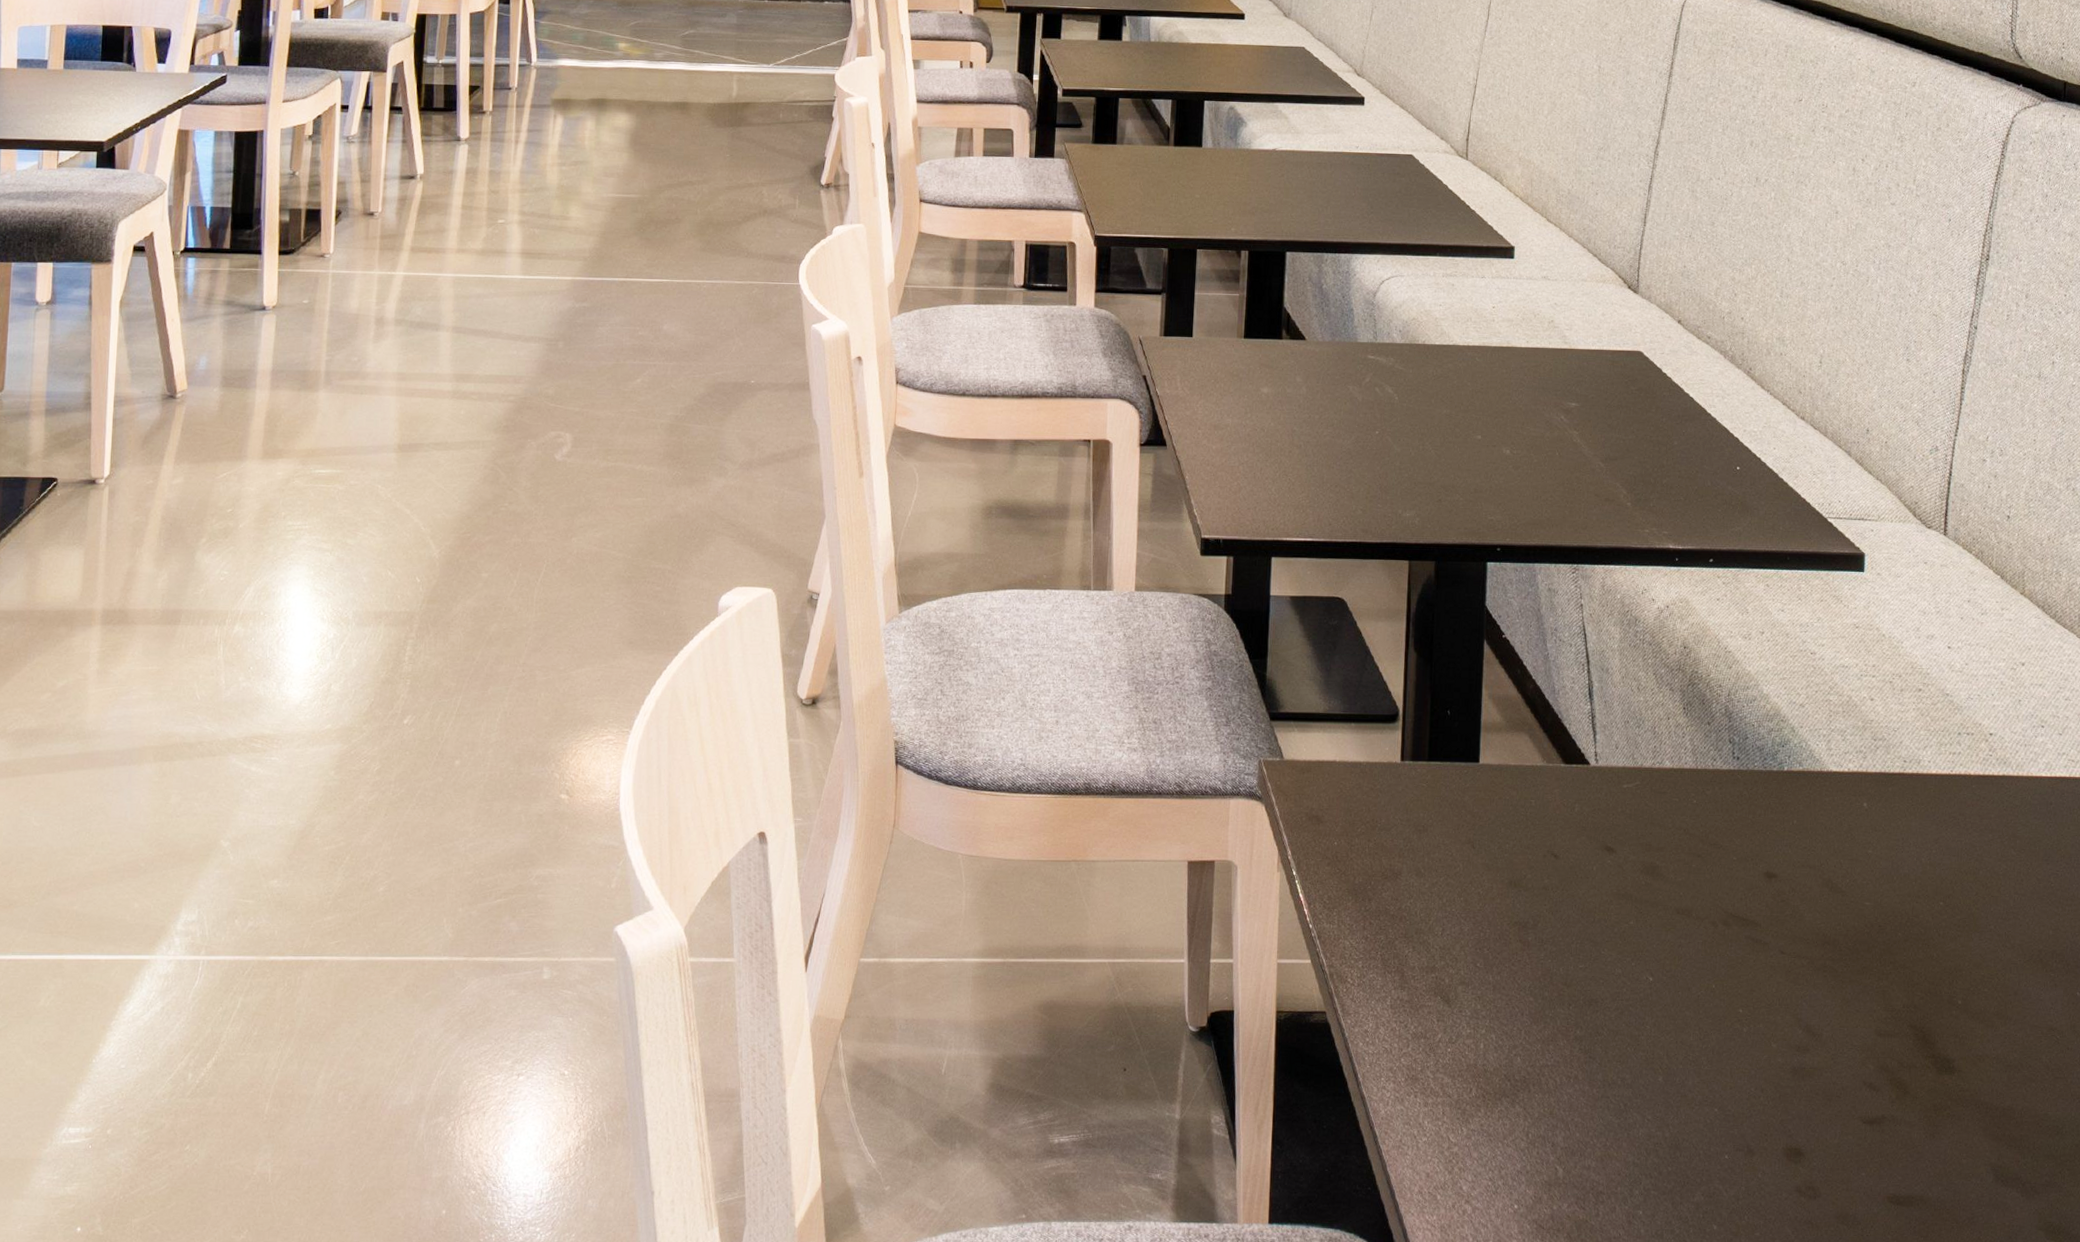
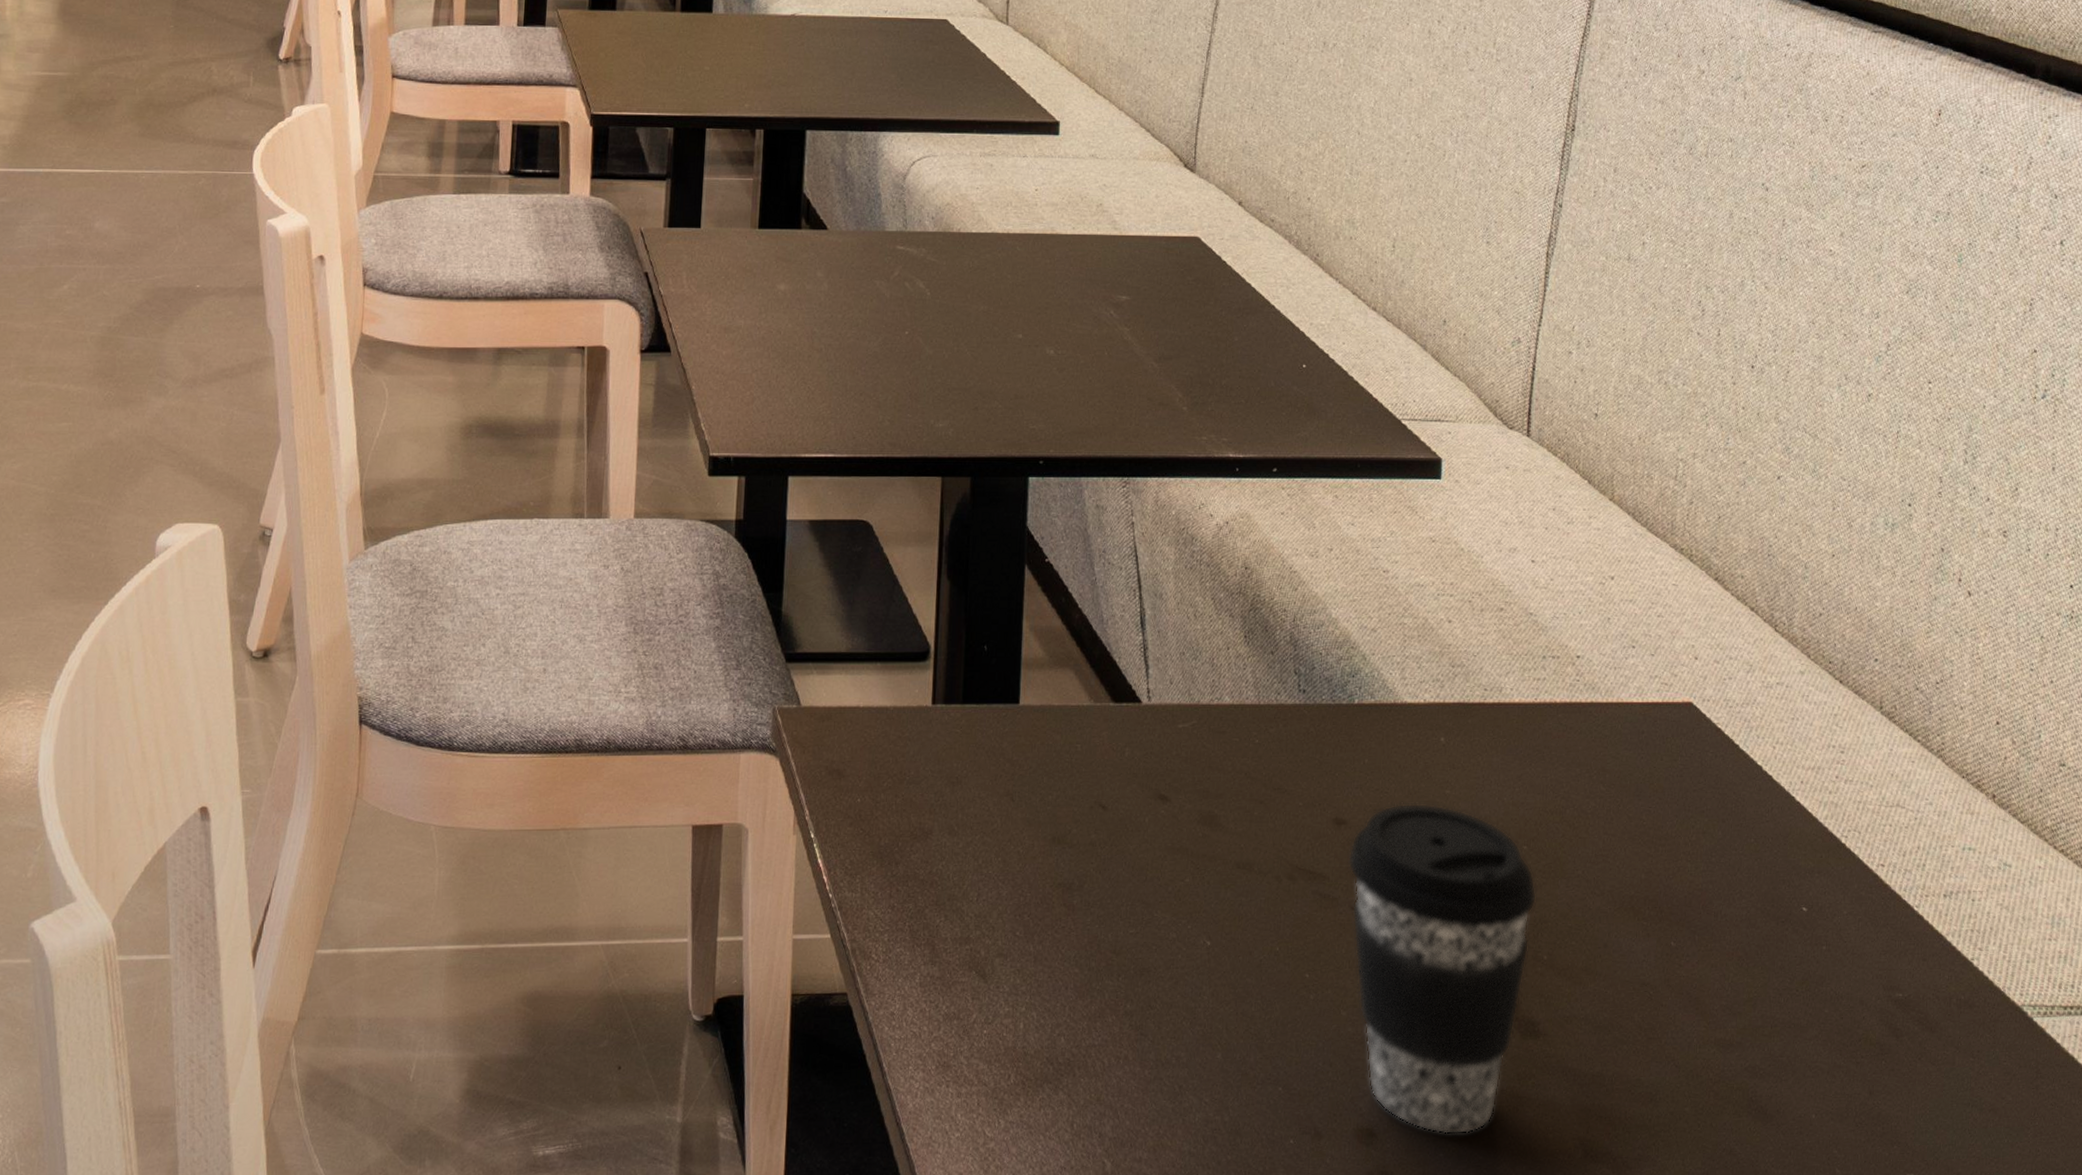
coffee cup: none [1777,861,1953,1157] -> present [1347,803,1537,1135]

